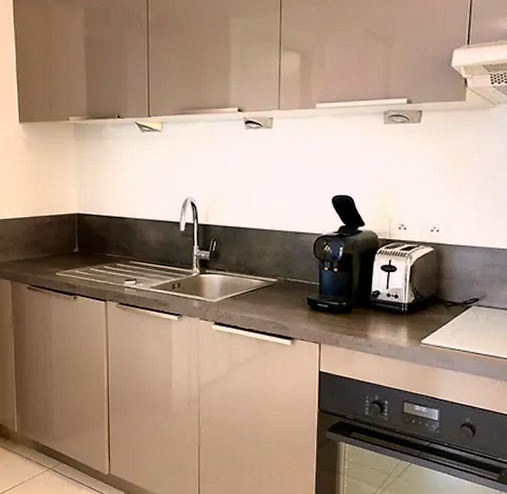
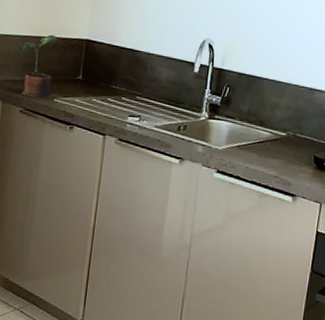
potted plant: none [18,213,58,273] -> present [19,34,57,98]

